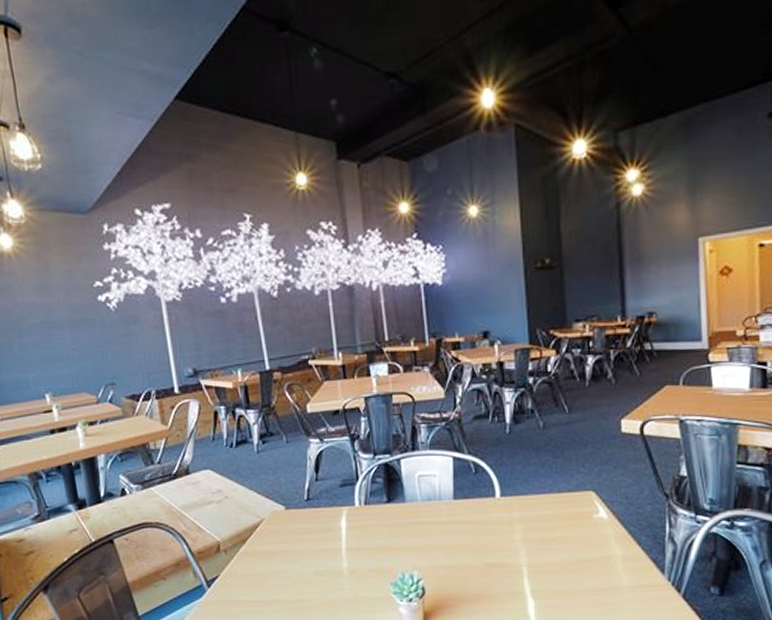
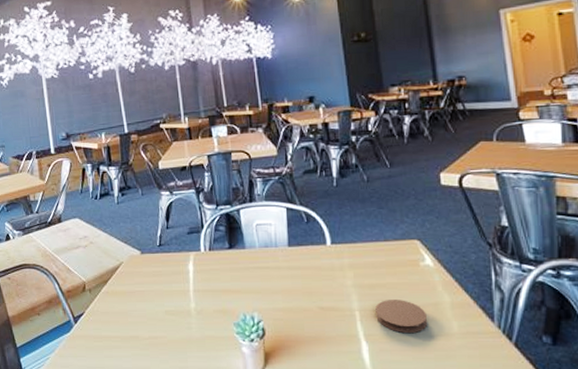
coaster: none [544,554,598,588] -> present [375,300,428,333]

